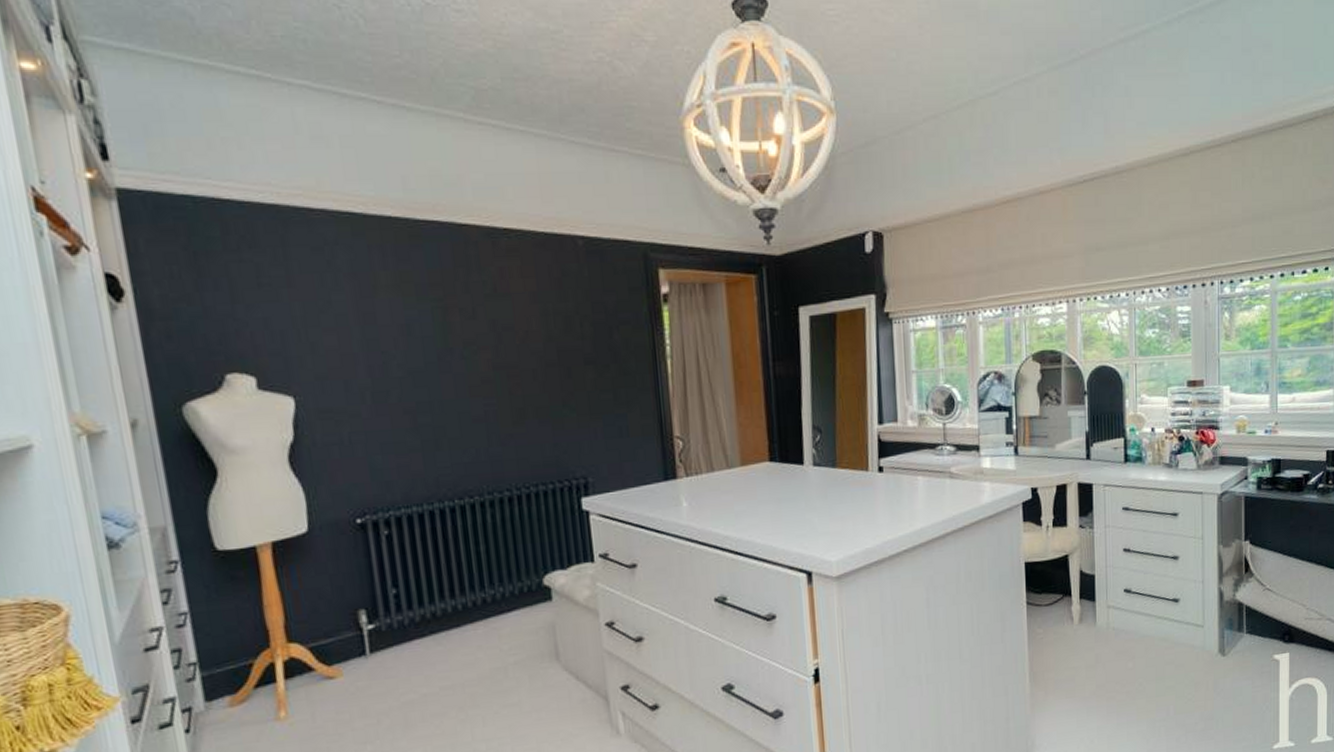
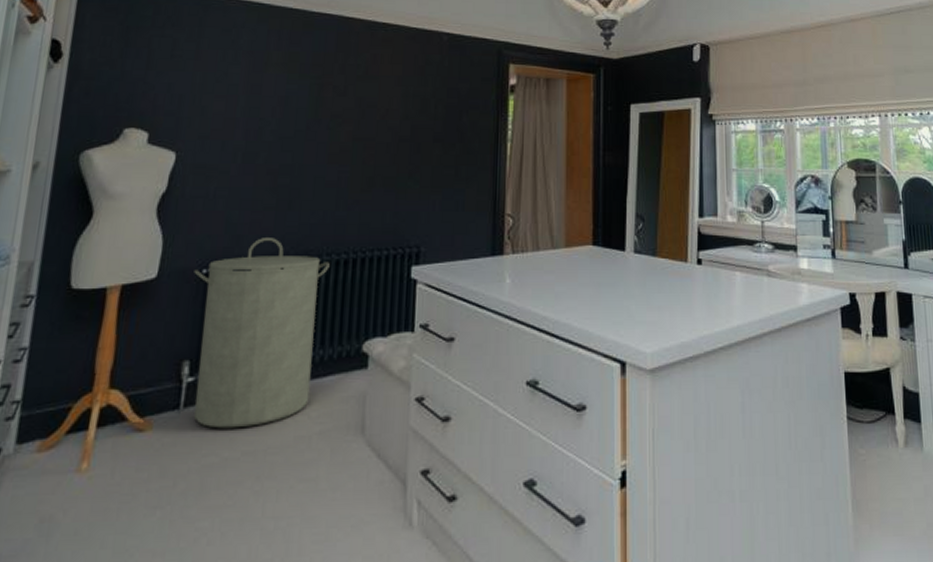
laundry hamper: none [347,480,498,669] -> present [193,238,330,429]

